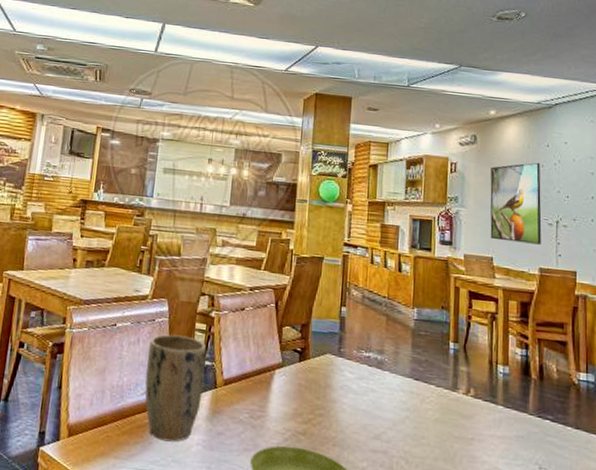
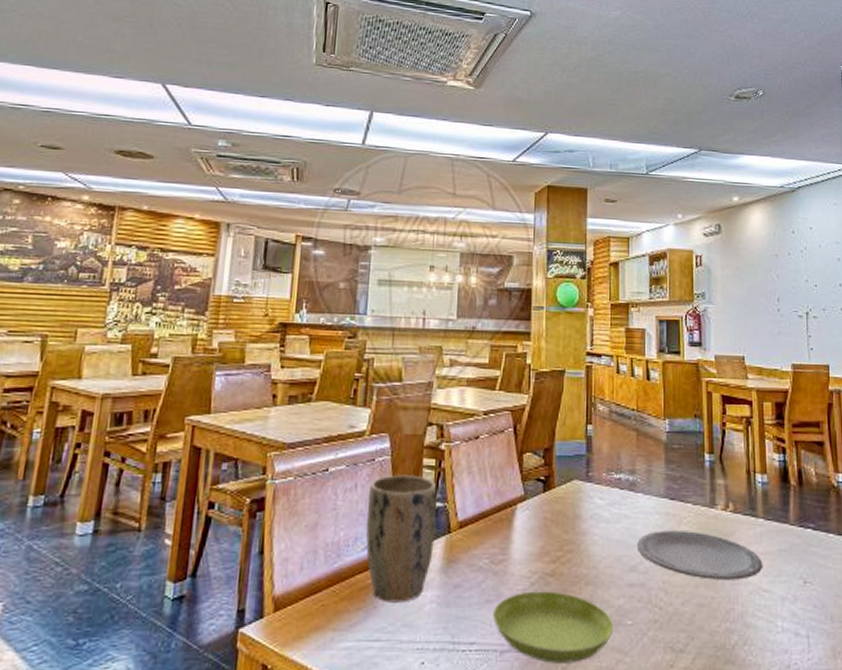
plate: none [382,406,499,459] -> present [637,531,762,580]
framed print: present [490,162,542,245] -> none [737,250,792,339]

